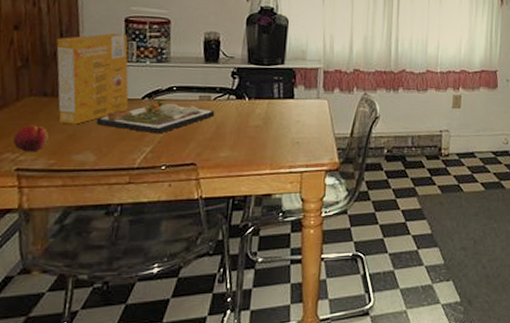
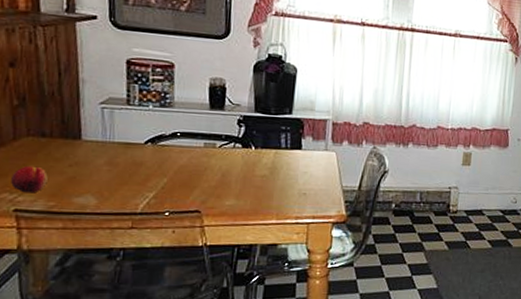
box: present [56,33,129,125] -> none [54,75,131,167]
dinner plate: present [96,101,215,134] -> none [97,146,221,180]

